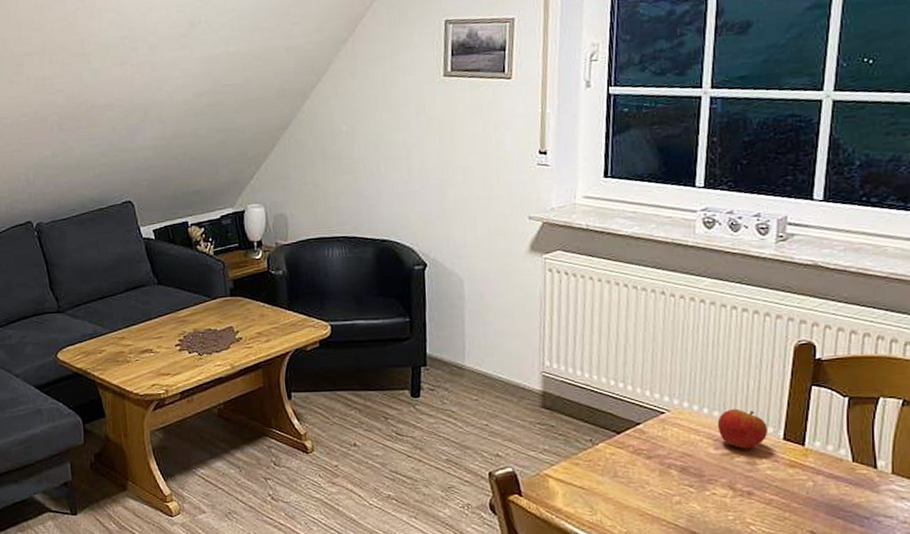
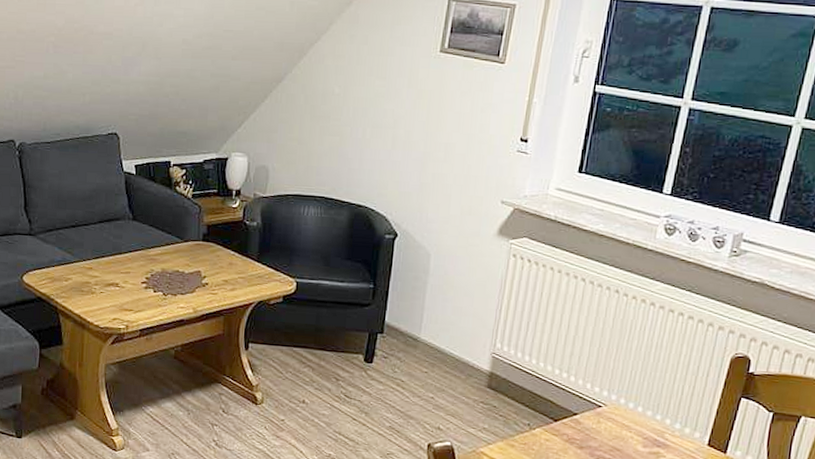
apple: present [717,408,769,449] -> none [648,410,695,450]

